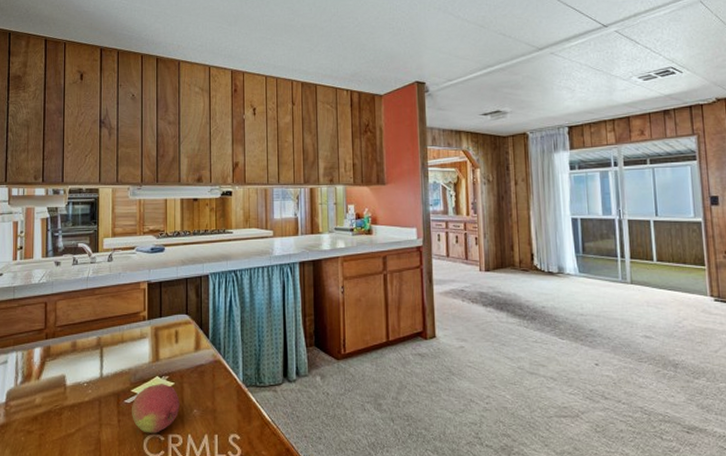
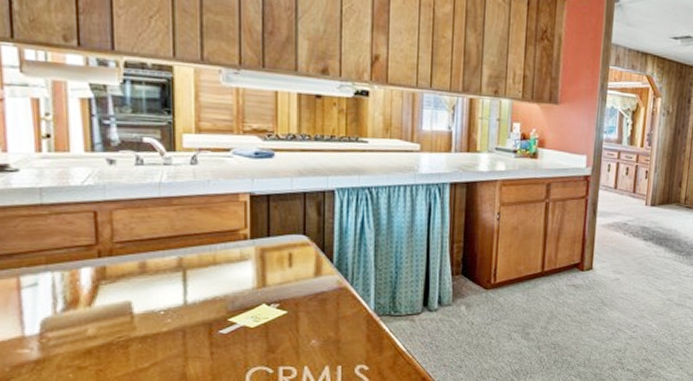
fruit: present [132,384,180,433] -> none [229,312,294,366]

